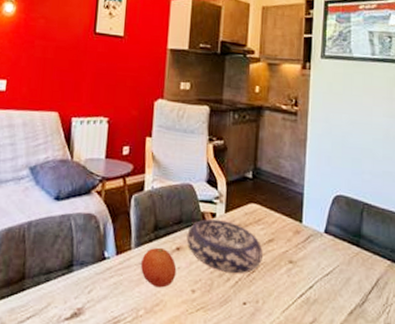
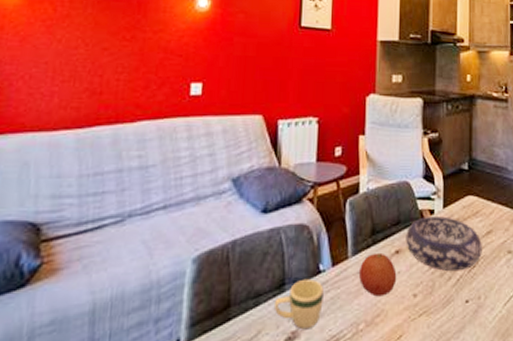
mug: none [62,263,108,308] -> present [273,278,324,330]

